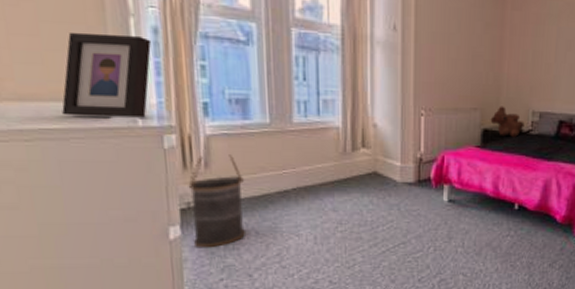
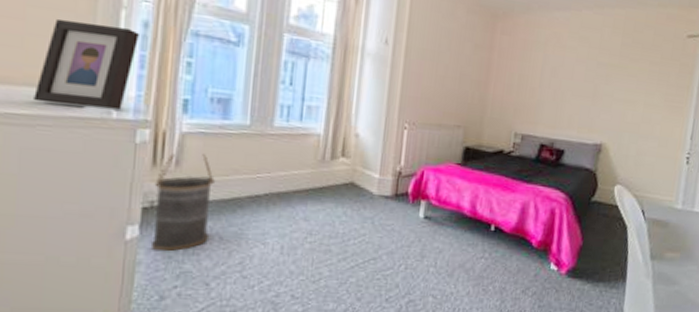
teddy bear: present [490,106,525,138] -> none [472,125,506,158]

